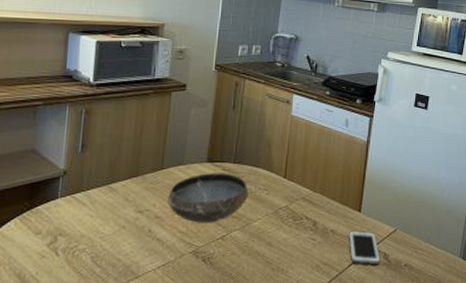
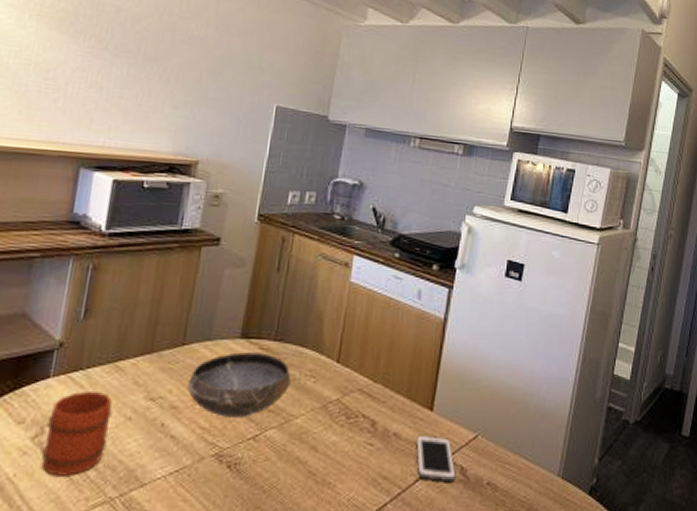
mug: none [57,208,109,273] -> present [42,392,112,476]

